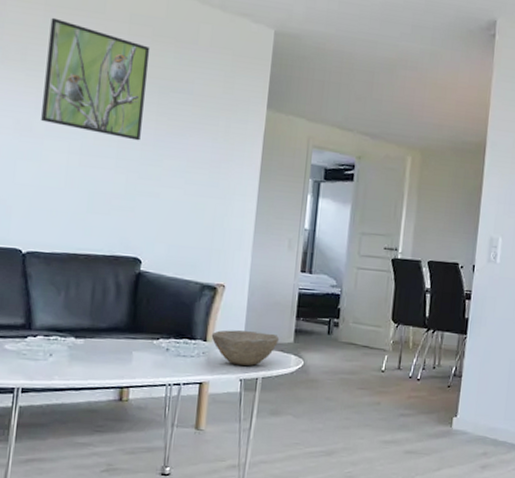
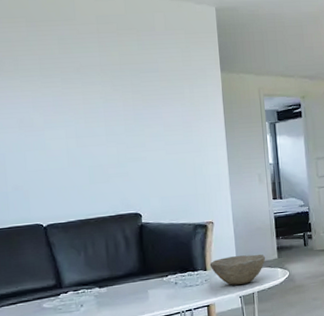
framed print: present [41,17,150,141] -> none [33,31,123,118]

